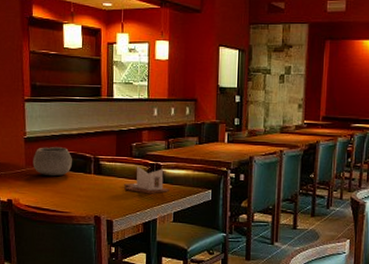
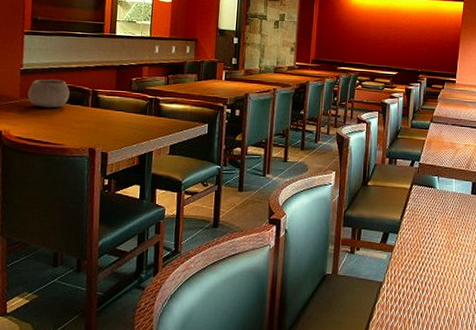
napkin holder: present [123,166,169,194] -> none [120,100,167,128]

